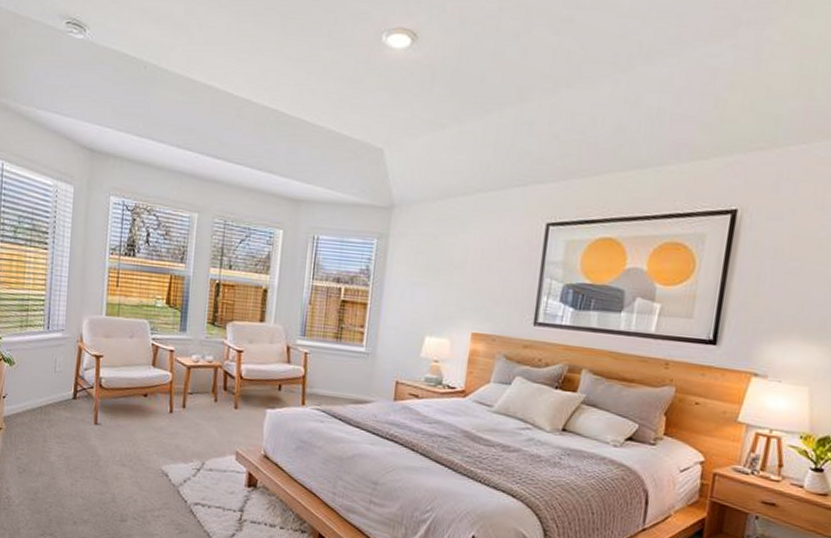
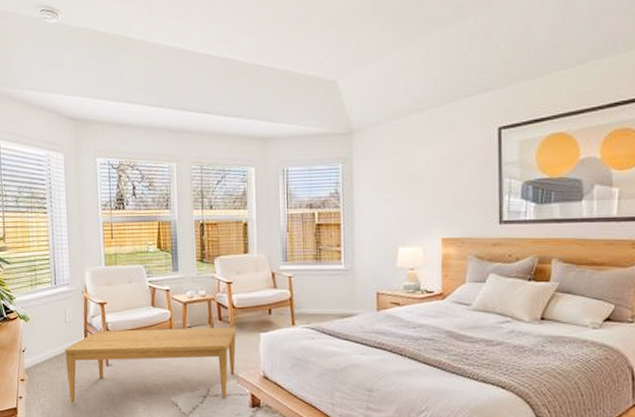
coffee table: none [49,385,241,475] -> present [64,327,236,403]

